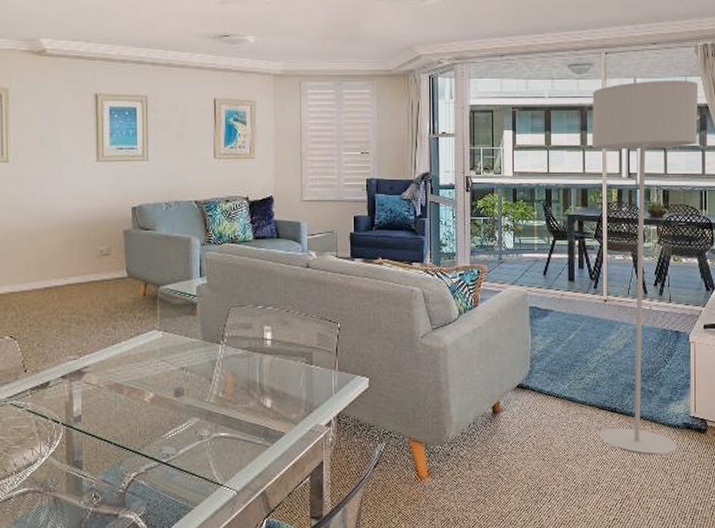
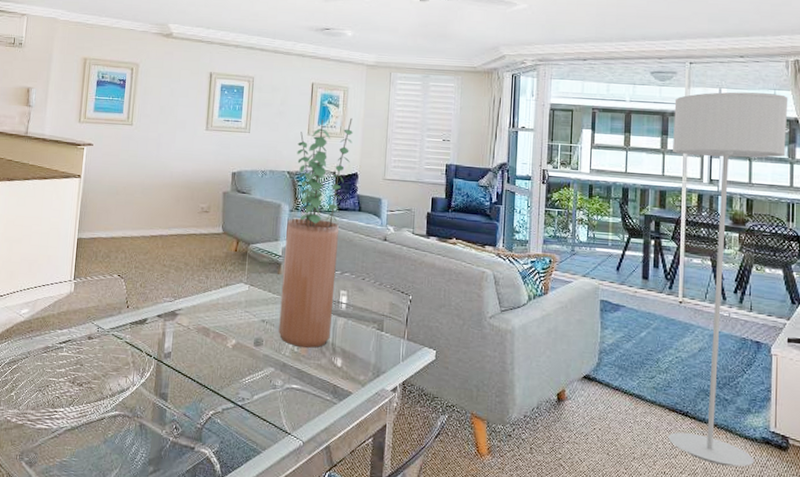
vase: none [199,135,264,392] -> present [278,117,353,348]

